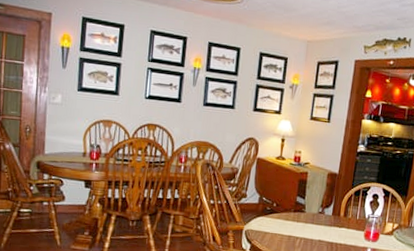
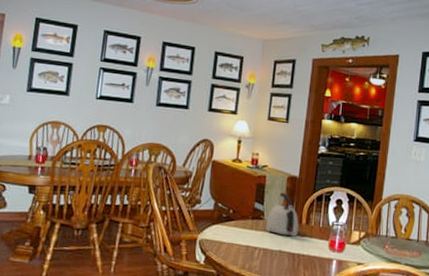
kettle: none [306,187,337,228] -> present [266,192,299,237]

